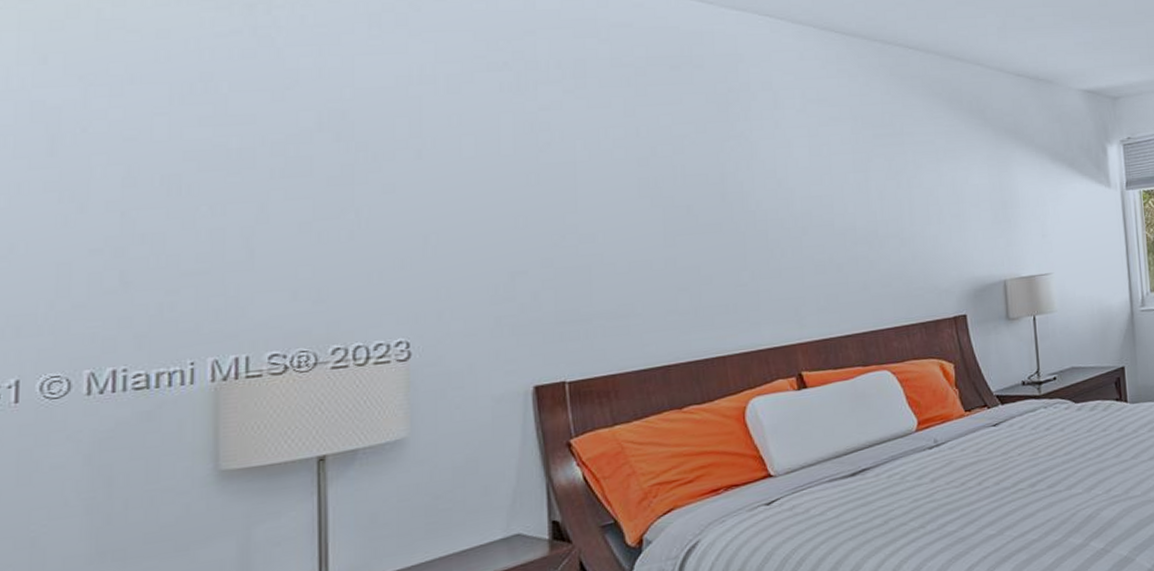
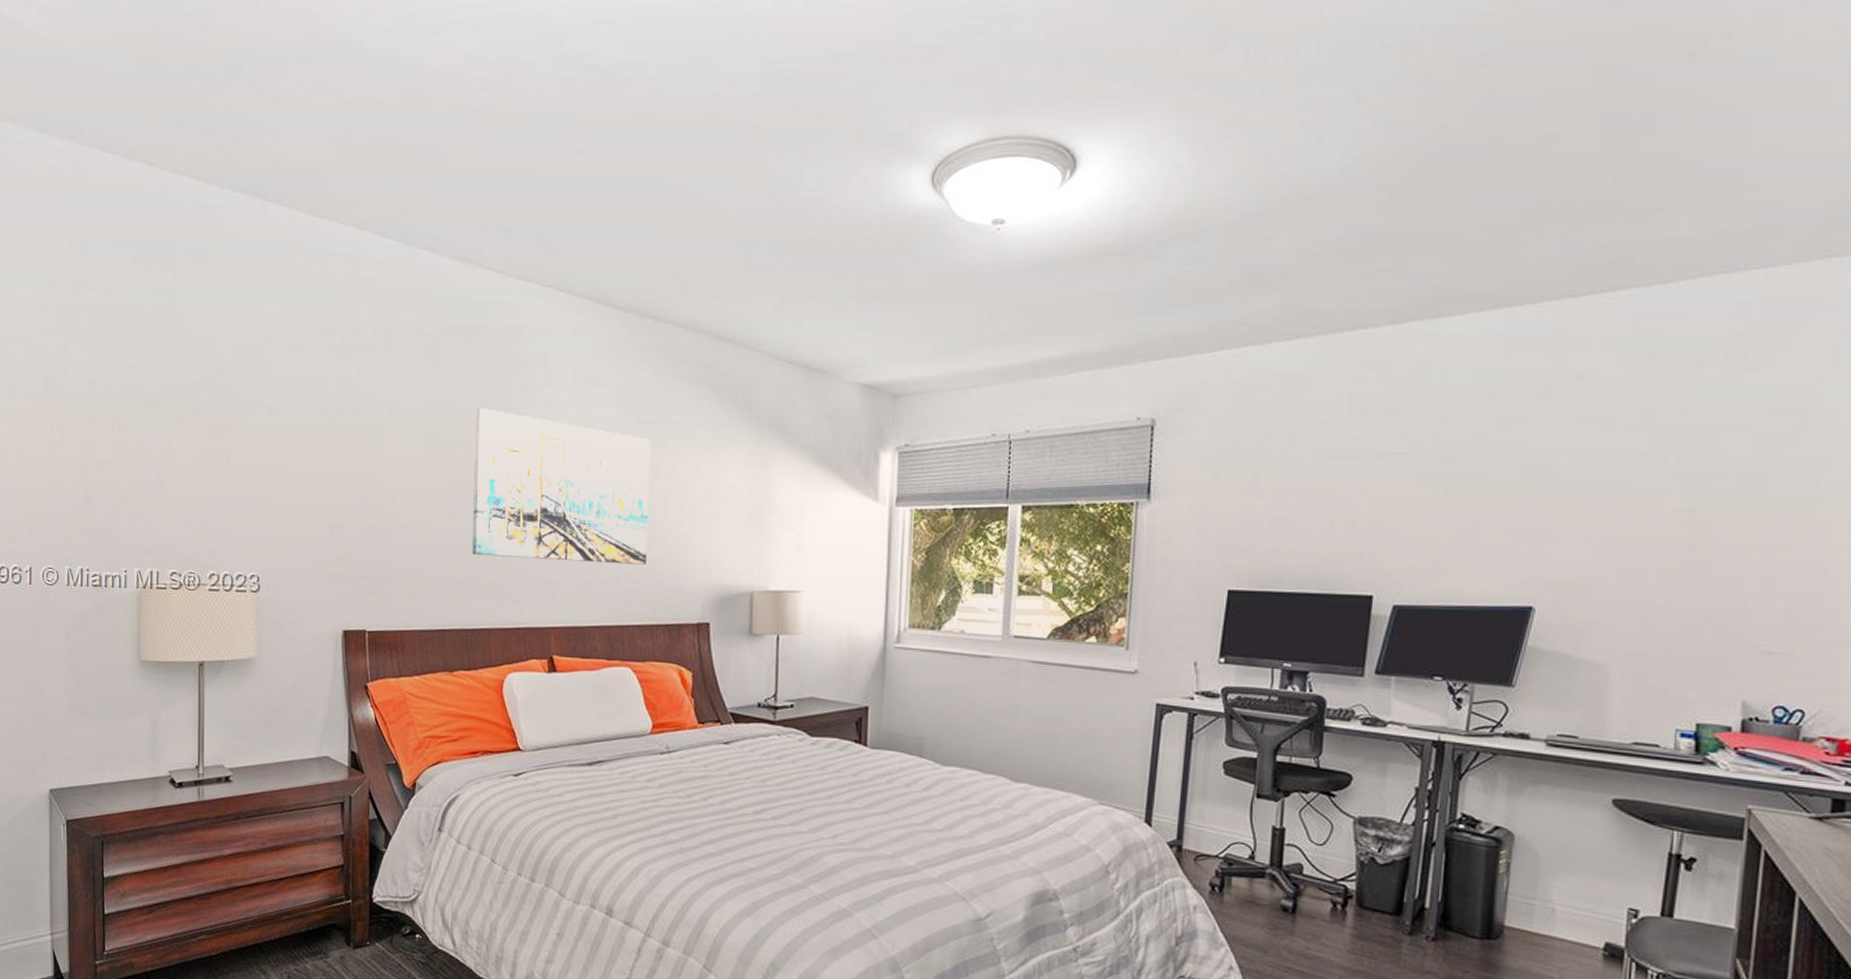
wall art: none [692,134,896,282] -> present [472,407,651,565]

